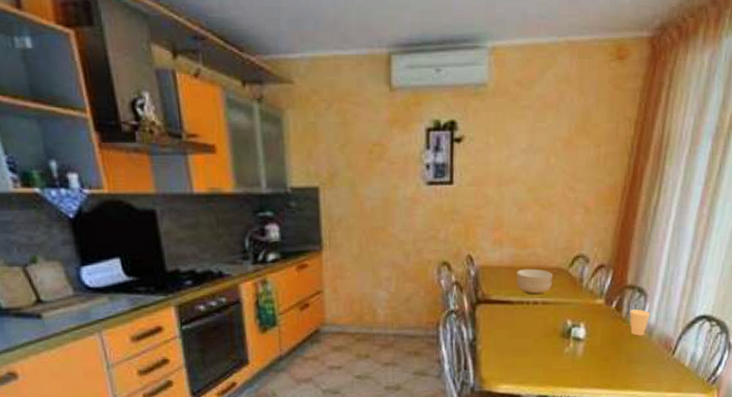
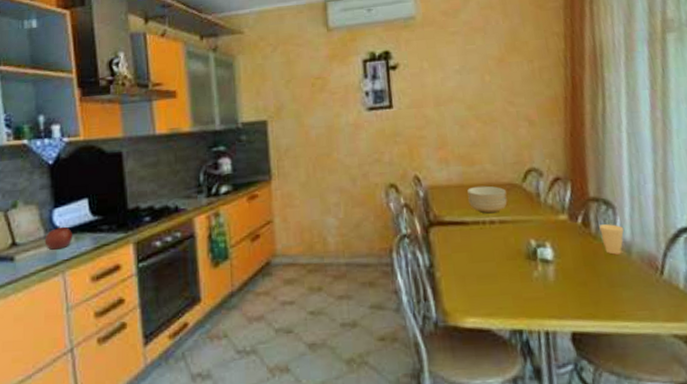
fruit: none [74,284,107,309] -> present [44,225,73,250]

